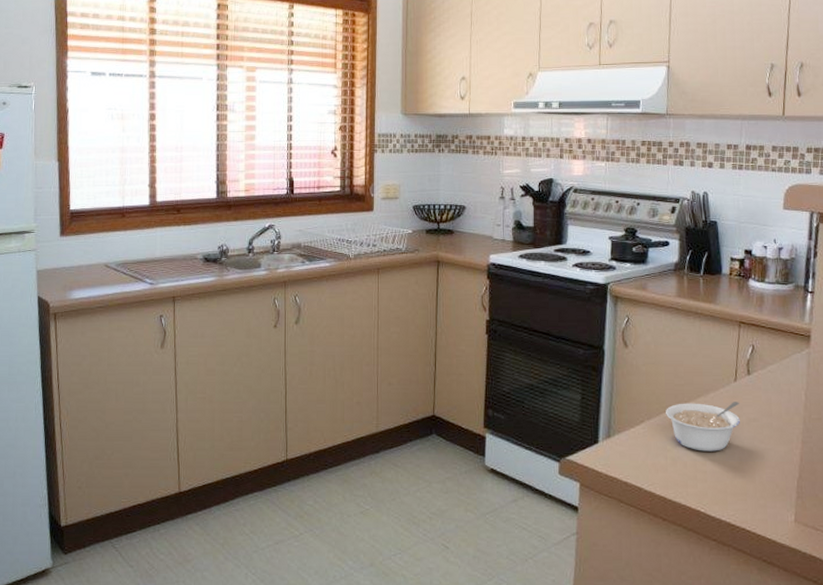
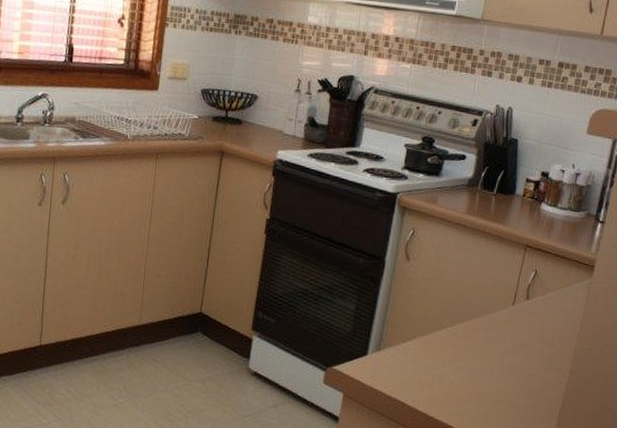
legume: present [666,402,740,452] -> none [439,322,514,374]

